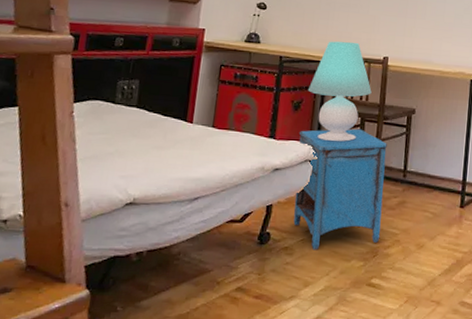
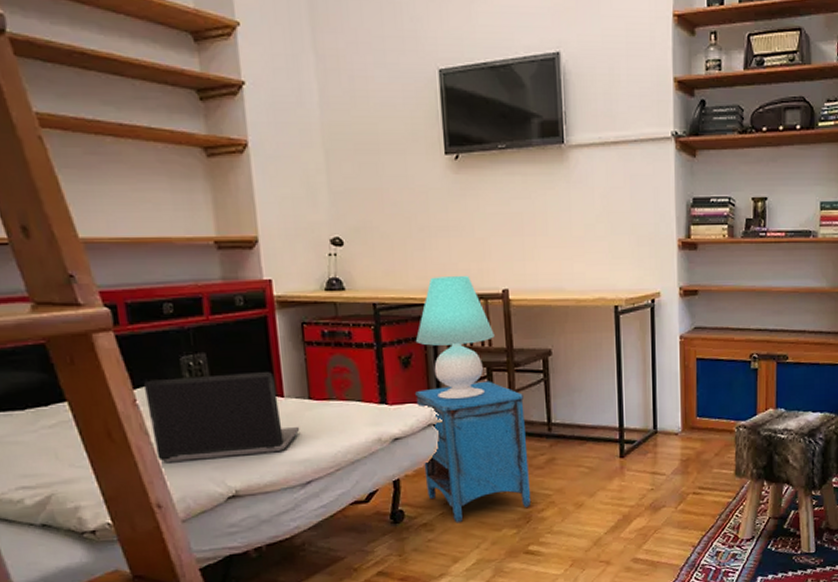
laptop computer: none [77,97,200,170] -> present [143,372,300,463]

